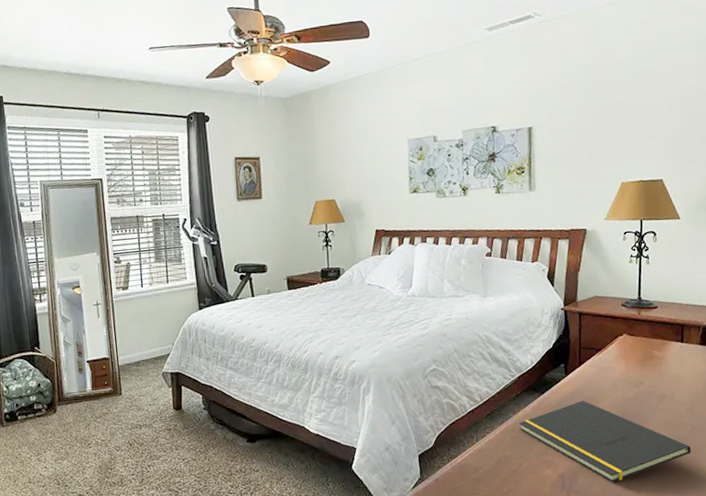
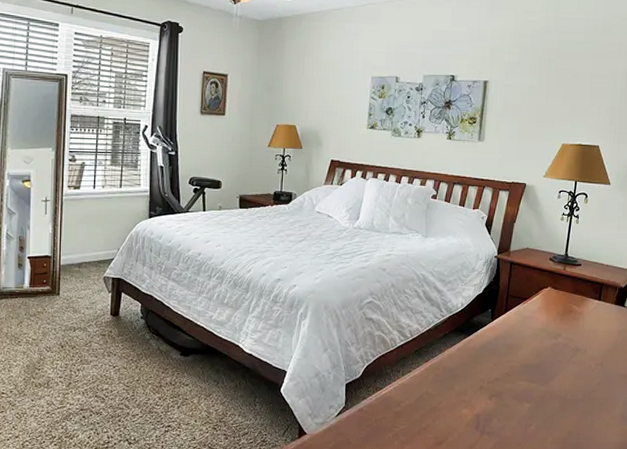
notepad: present [518,400,692,482] -> none [443,345,597,427]

